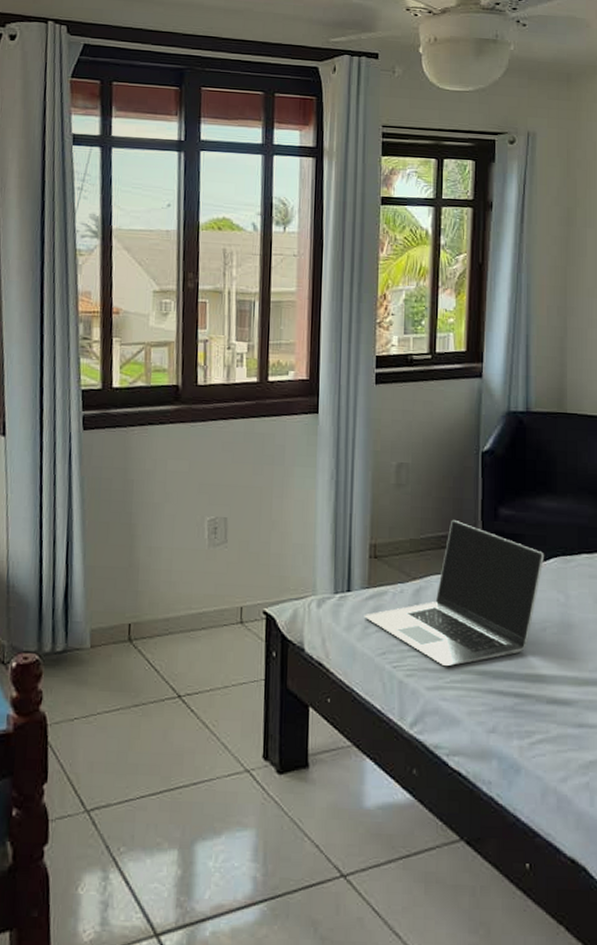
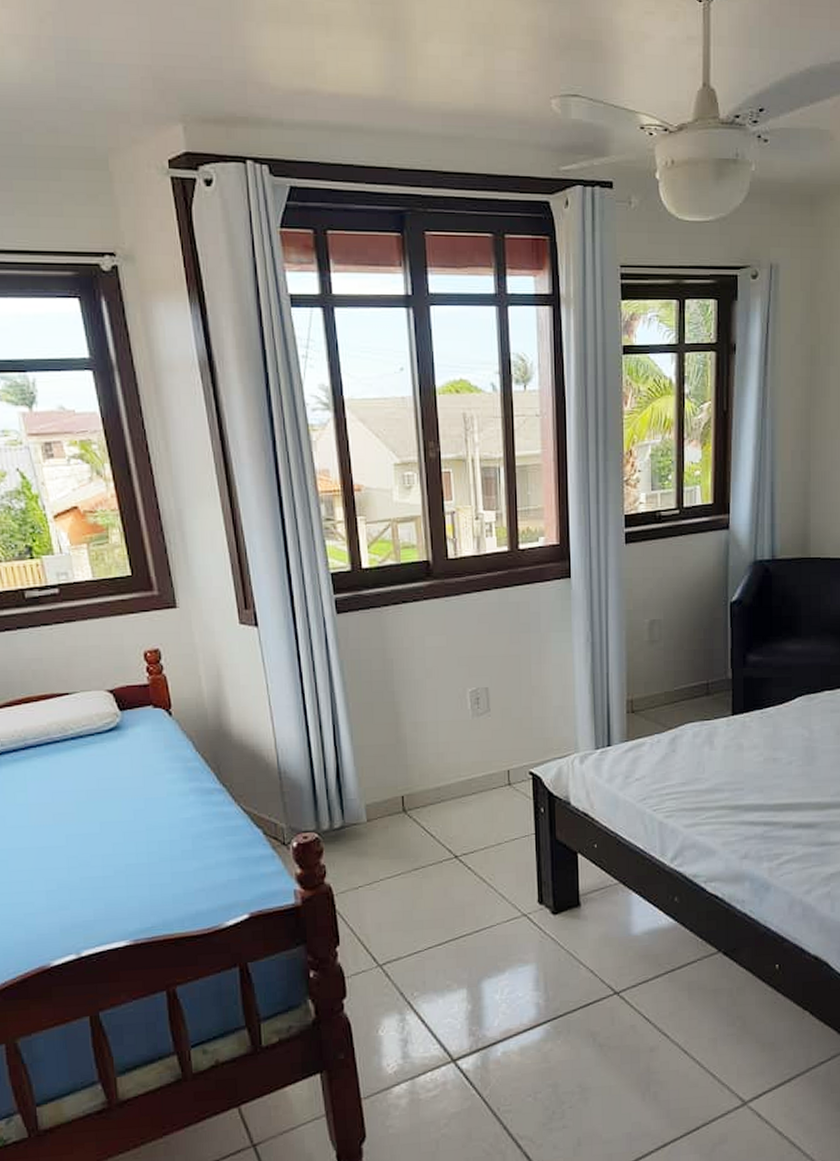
laptop: present [364,519,544,667] -> none [624,669,790,806]

